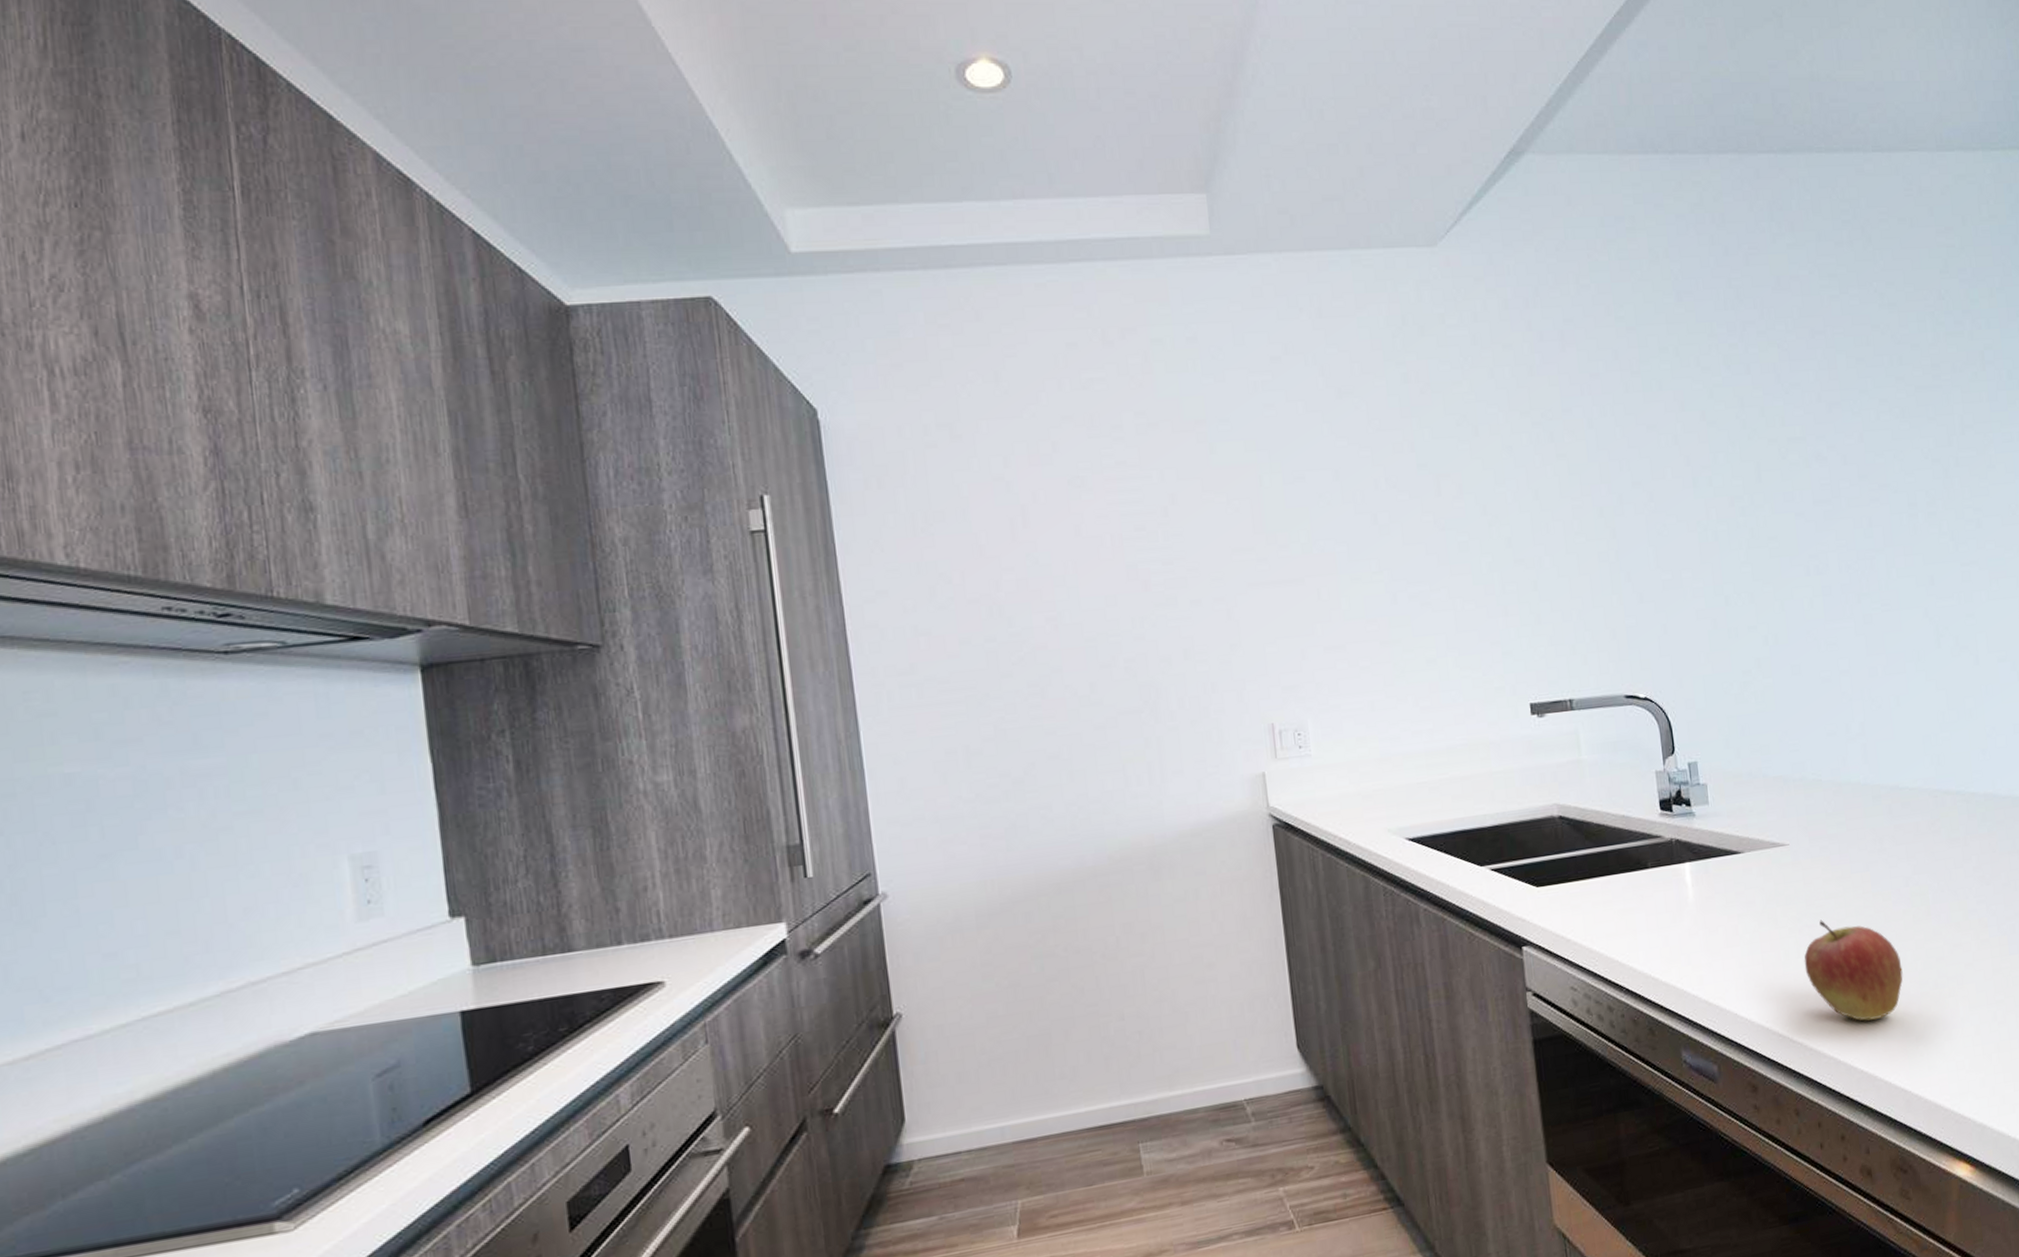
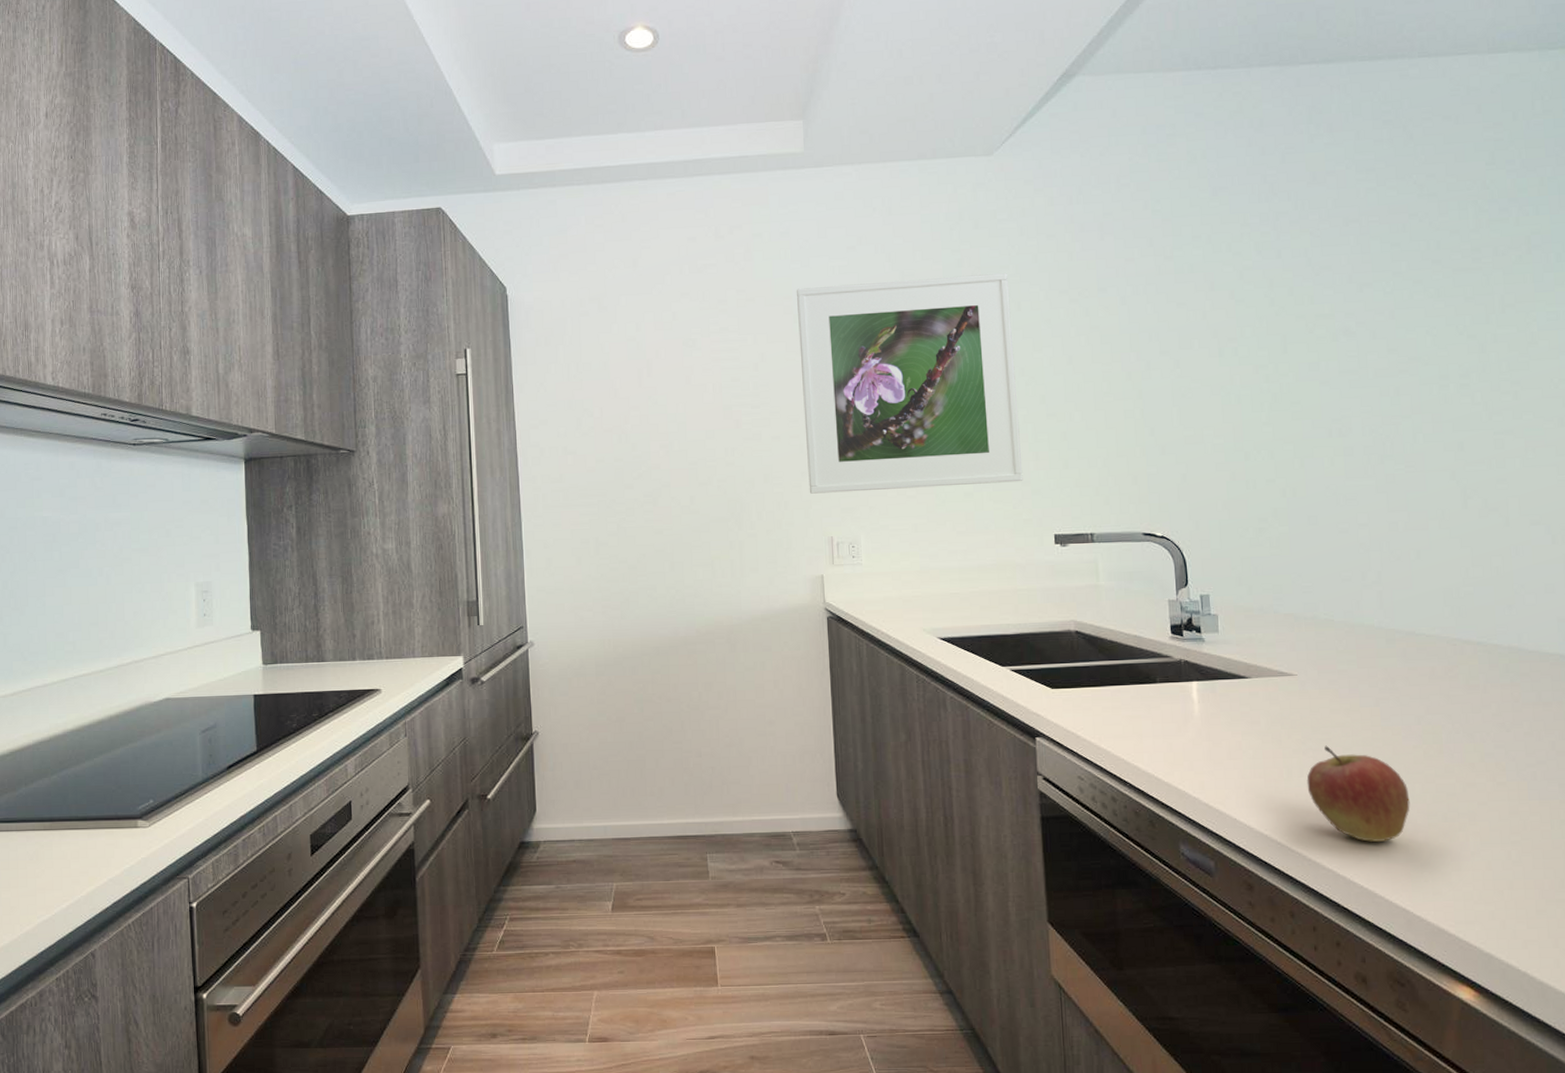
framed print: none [1211,391,1492,671] -> present [797,273,1023,494]

